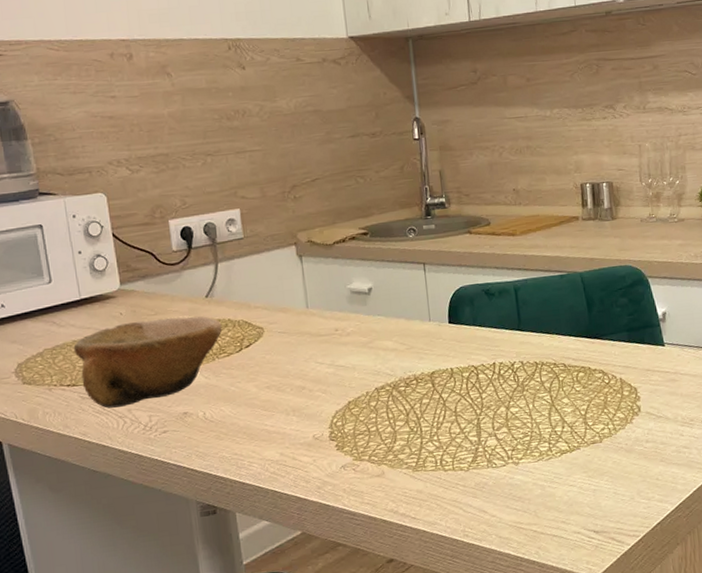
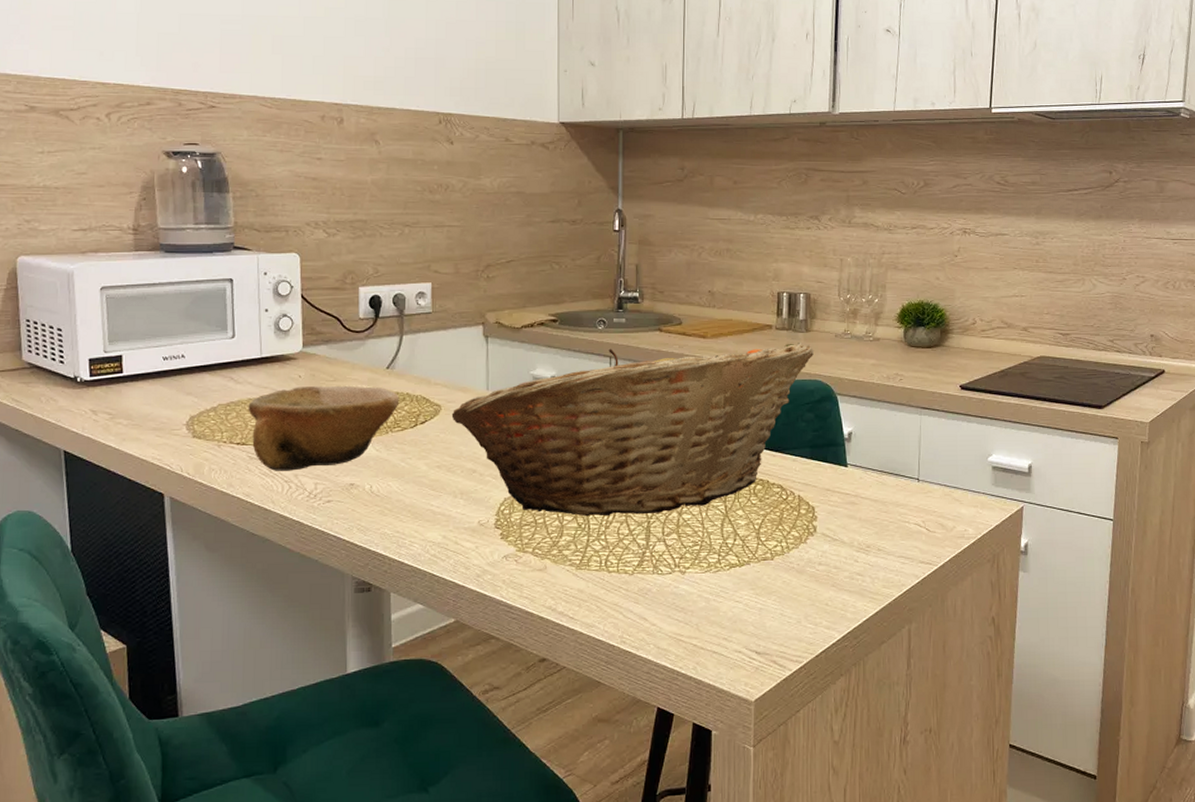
fruit basket: none [275,230,622,421] -> present [451,342,815,517]

